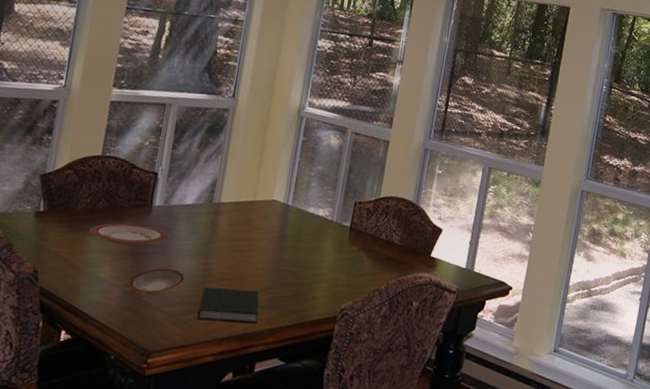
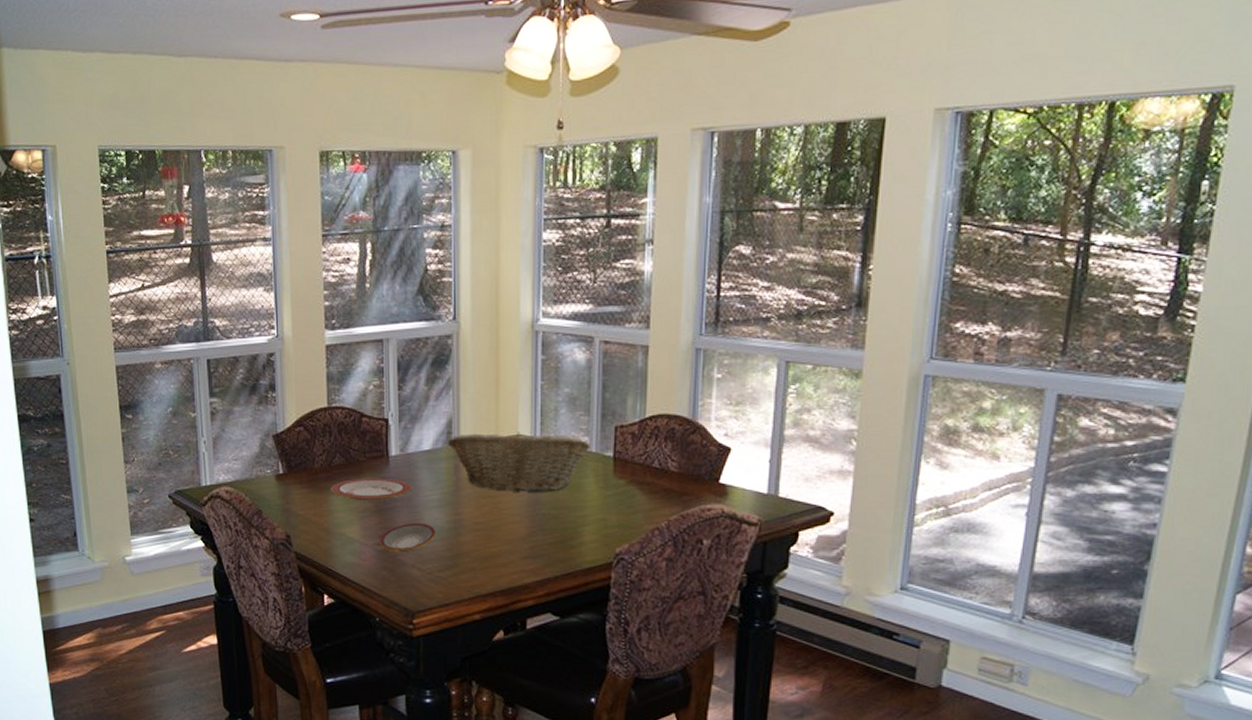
book: present [197,287,260,324] -> none [456,540,522,577]
fruit basket: none [210,194,333,251] -> present [448,432,591,492]

